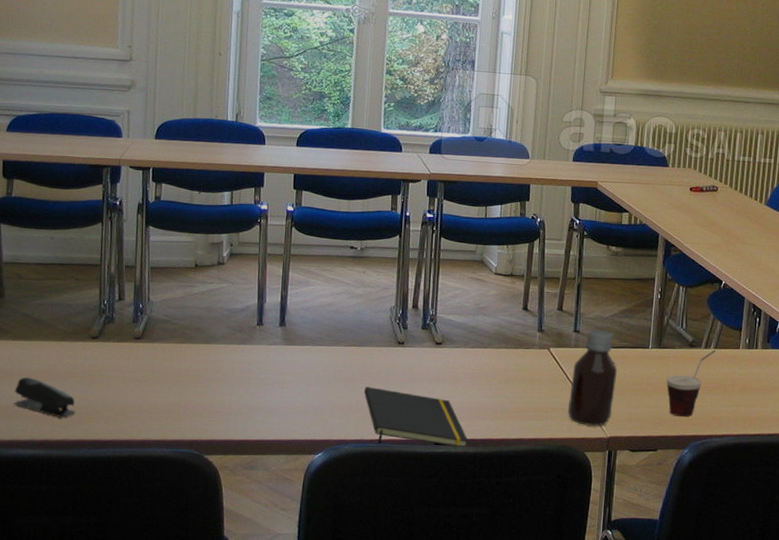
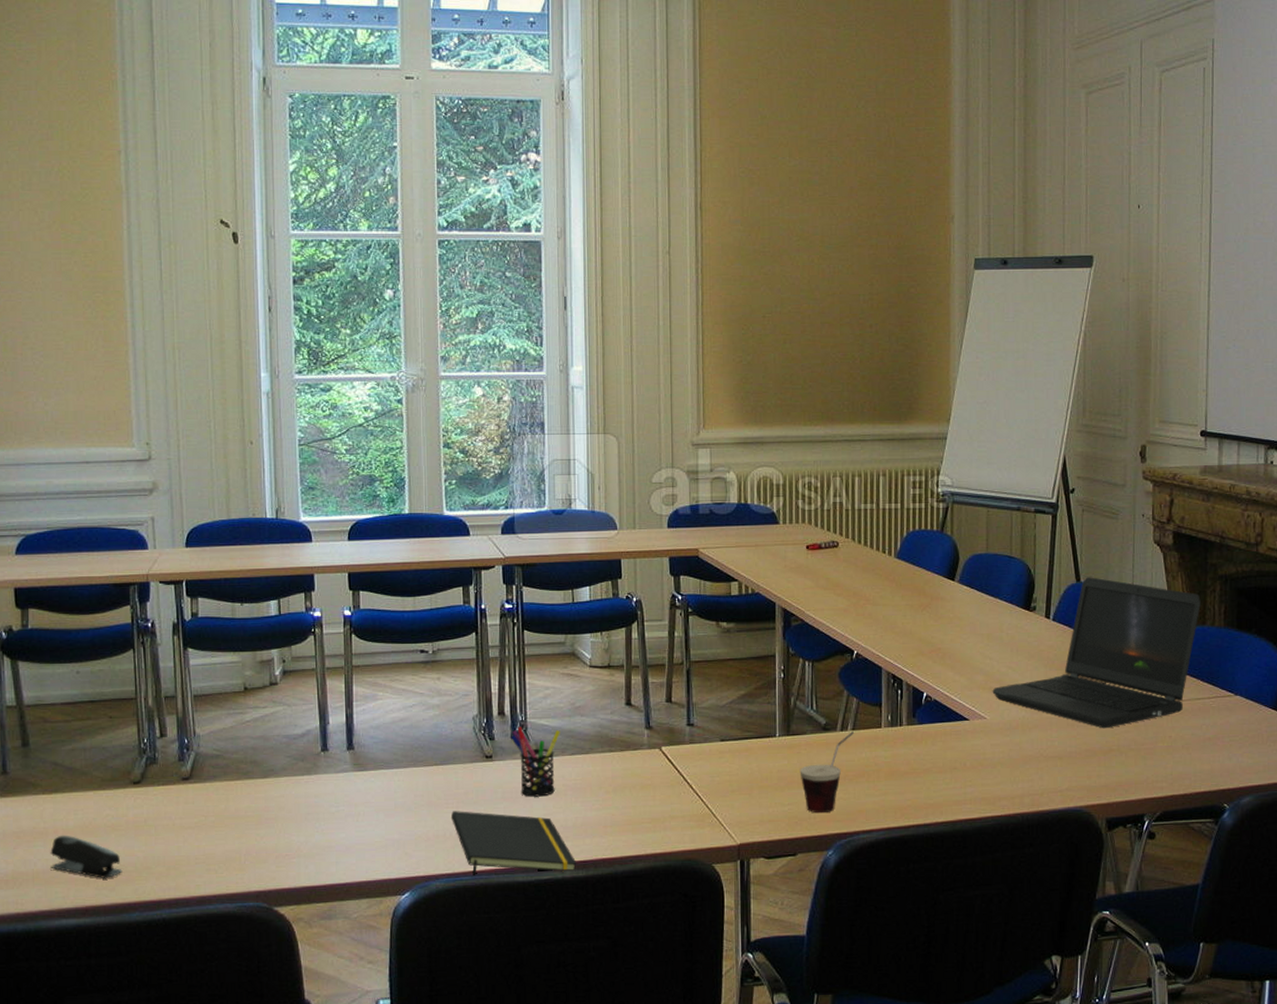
pen holder: none [421,319,465,381] -> present [511,726,561,797]
bottle: present [568,330,618,427] -> none [689,721,742,834]

